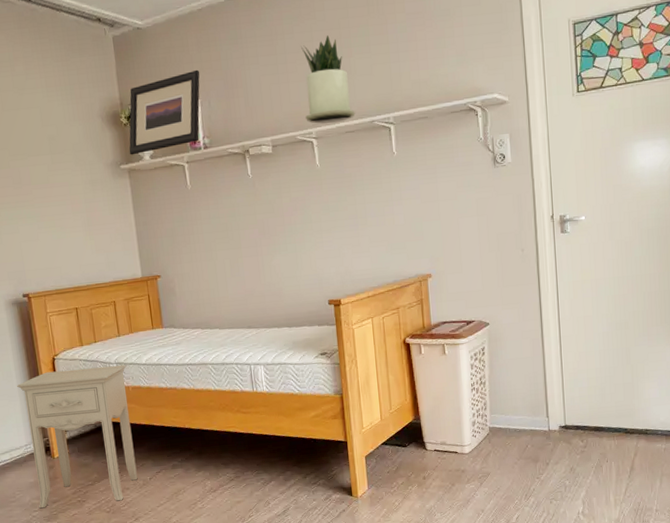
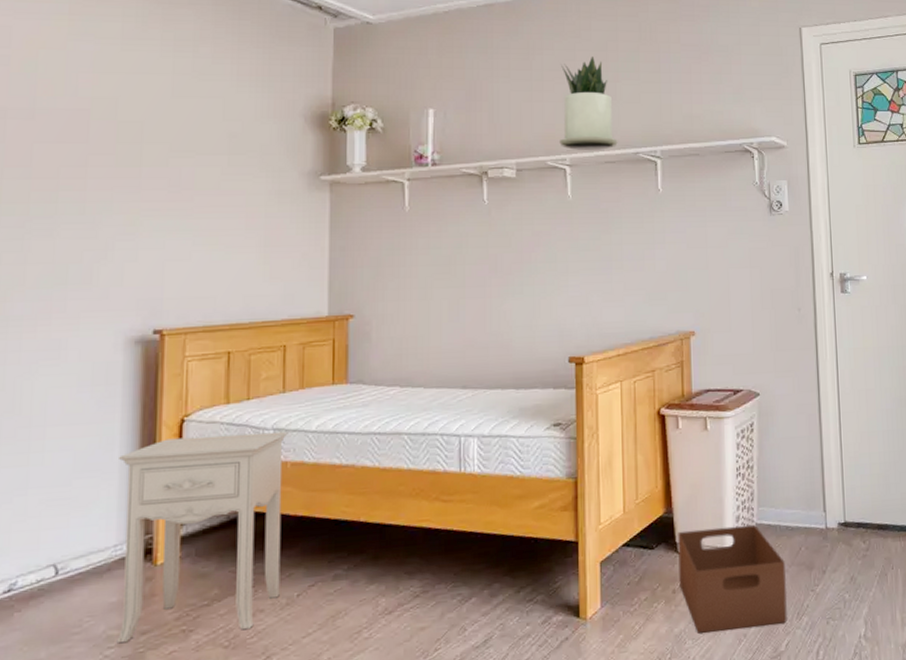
picture frame: present [129,69,200,155] -> none [334,76,438,165]
storage basket: none [425,427,517,509] -> present [678,524,787,634]

